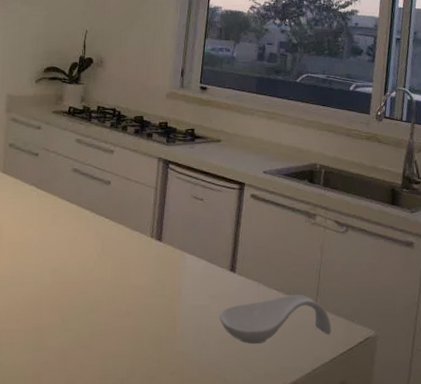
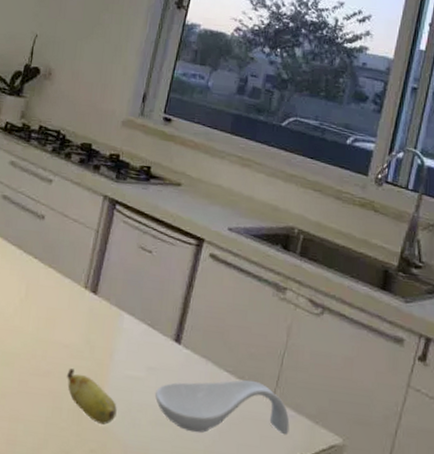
banana: none [144,306,189,349] -> present [67,368,117,425]

